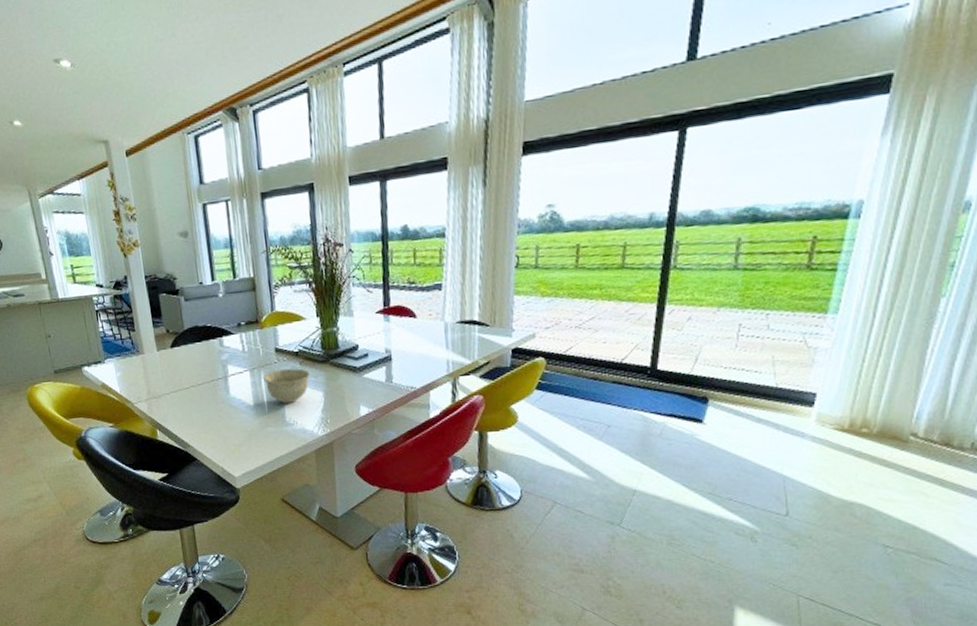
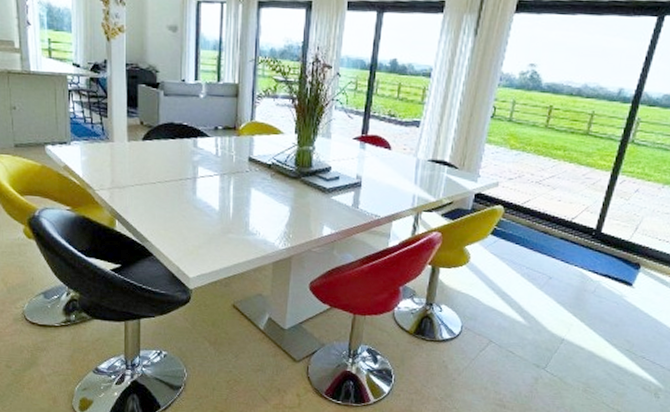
bowl: present [263,368,311,404] -> none [233,178,280,214]

